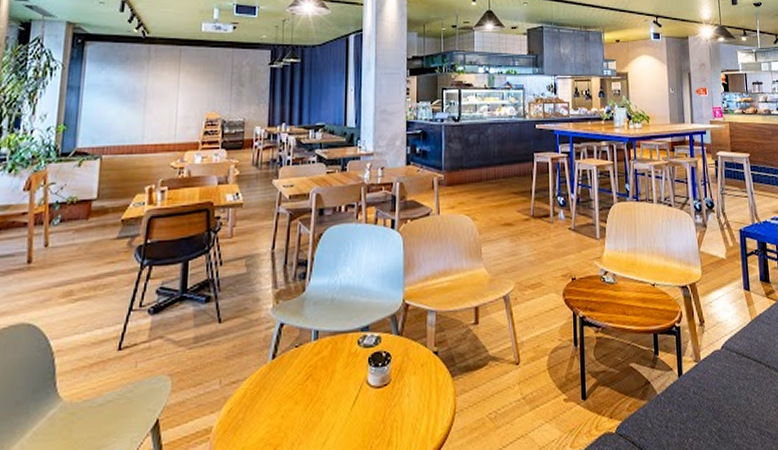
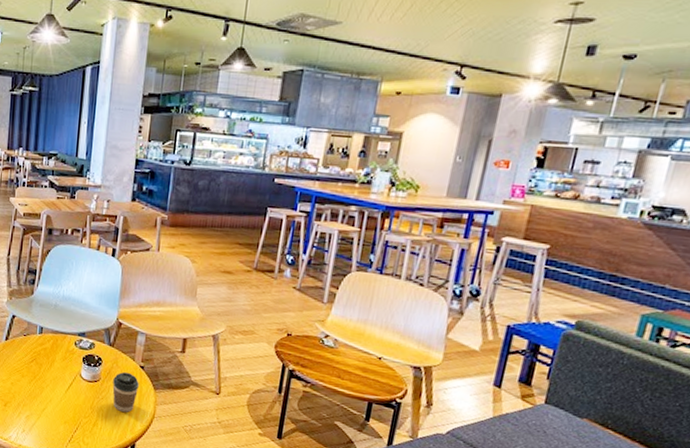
coffee cup: none [405,363,434,417] -> present [112,371,139,412]

